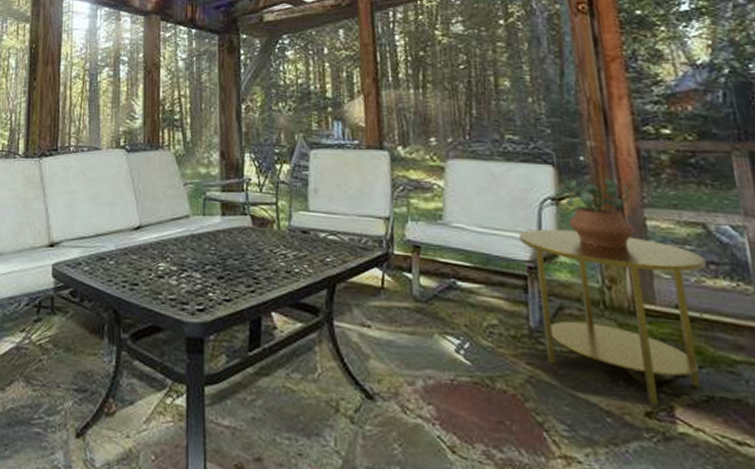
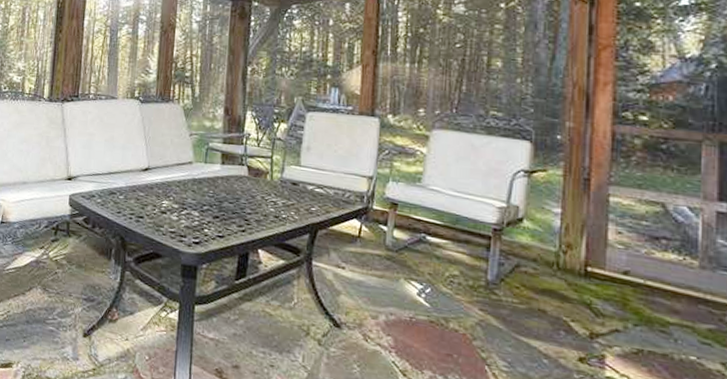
side table: present [519,229,706,406] -> none [489,197,659,353]
potted plant: present [551,178,636,248] -> none [525,156,599,219]

